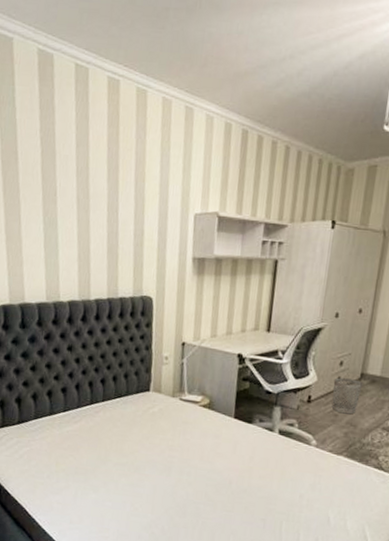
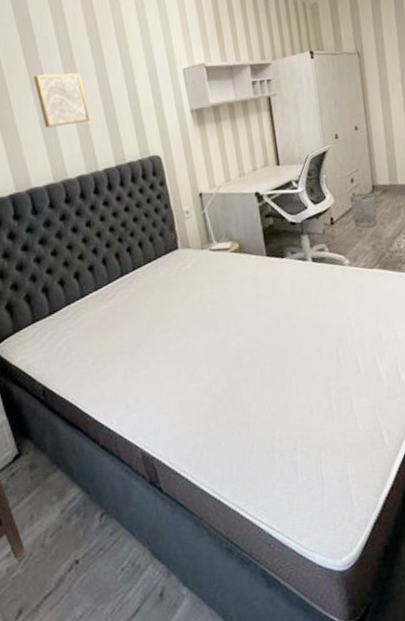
wall art: none [46,193,93,250] -> present [34,72,90,128]

